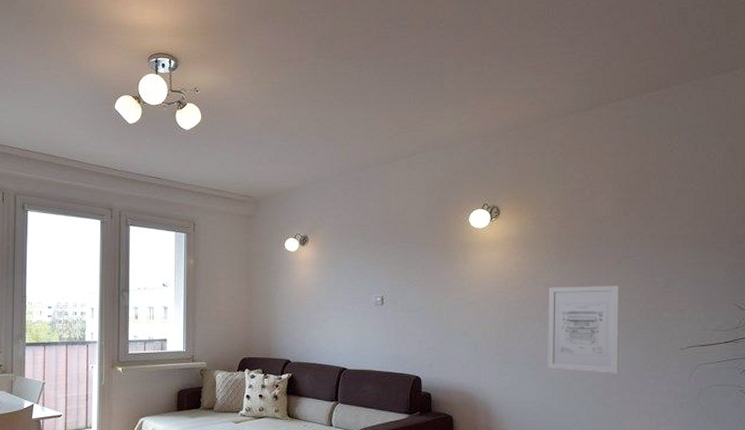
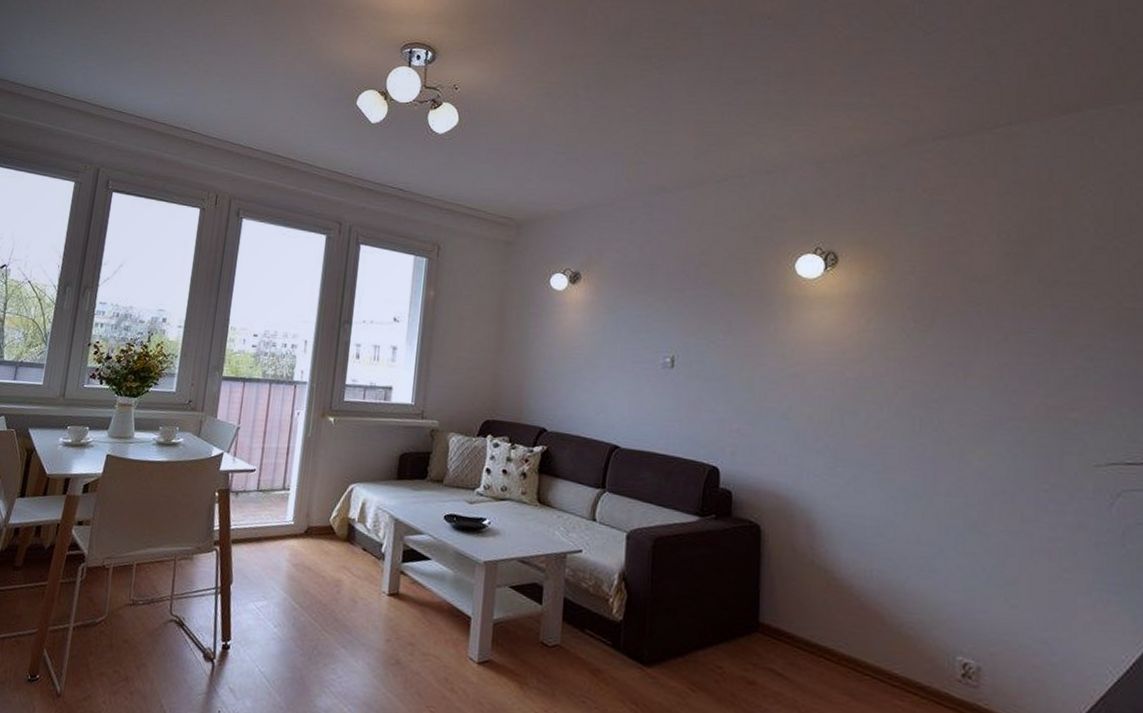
wall art: present [548,285,620,374] -> none [899,364,1006,492]

